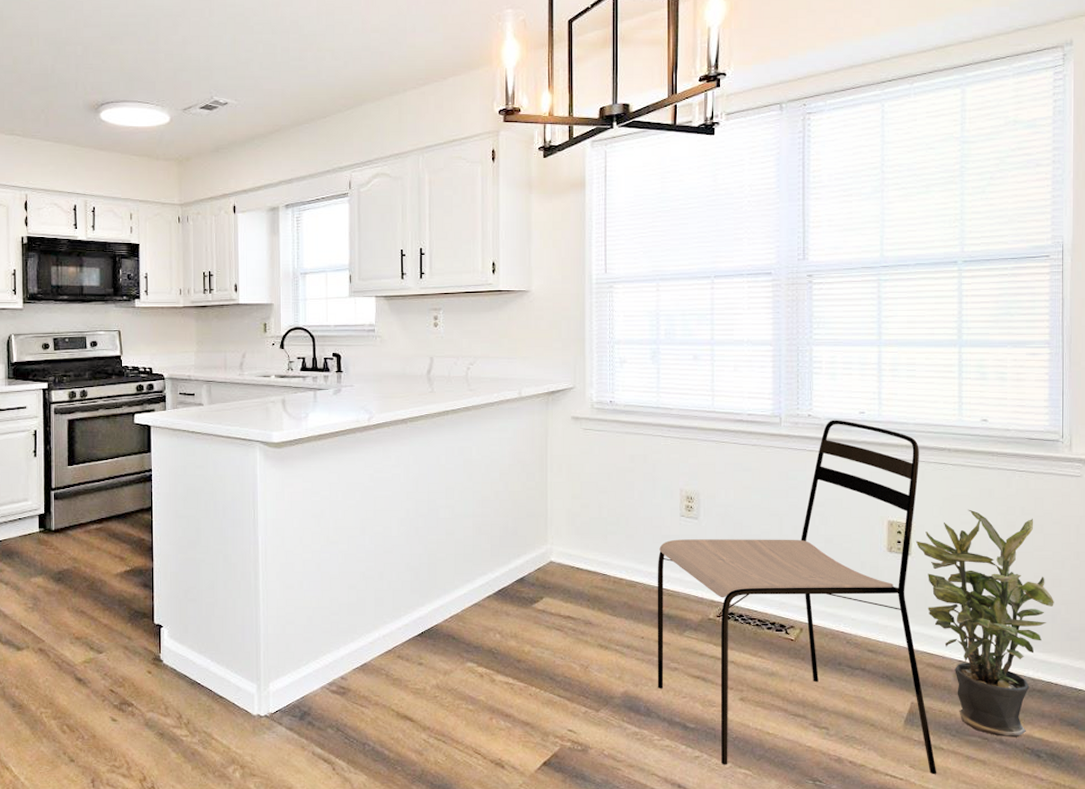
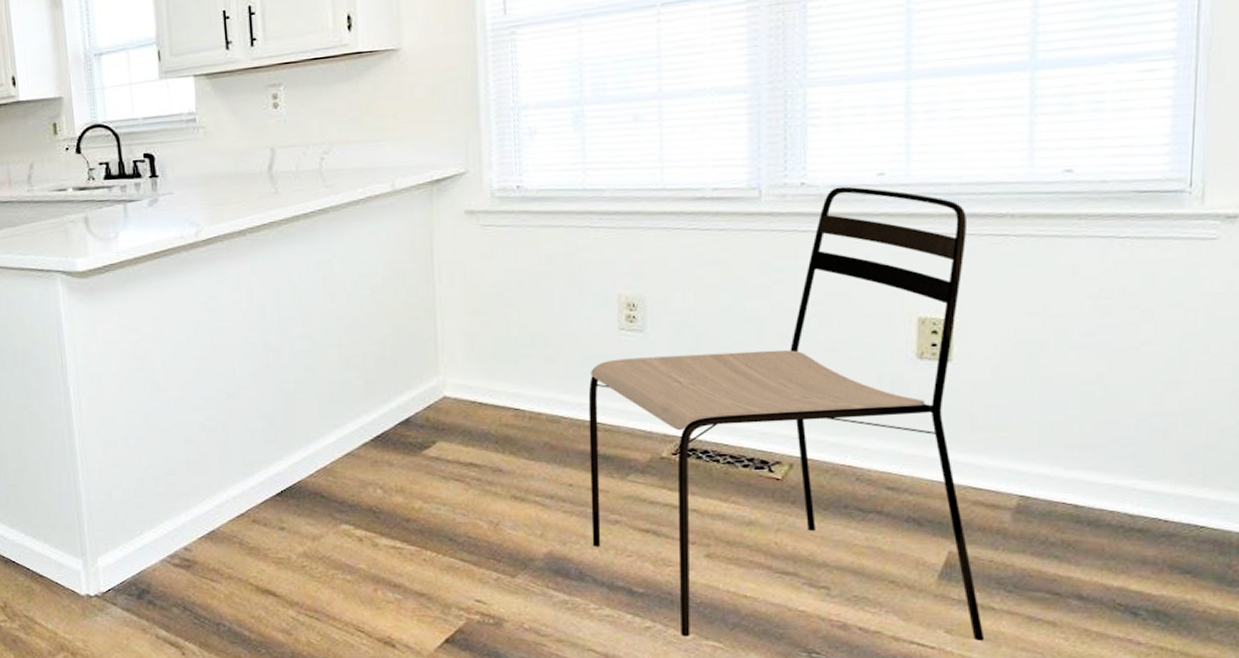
potted plant: present [915,509,1054,737] -> none [958,294,1168,592]

